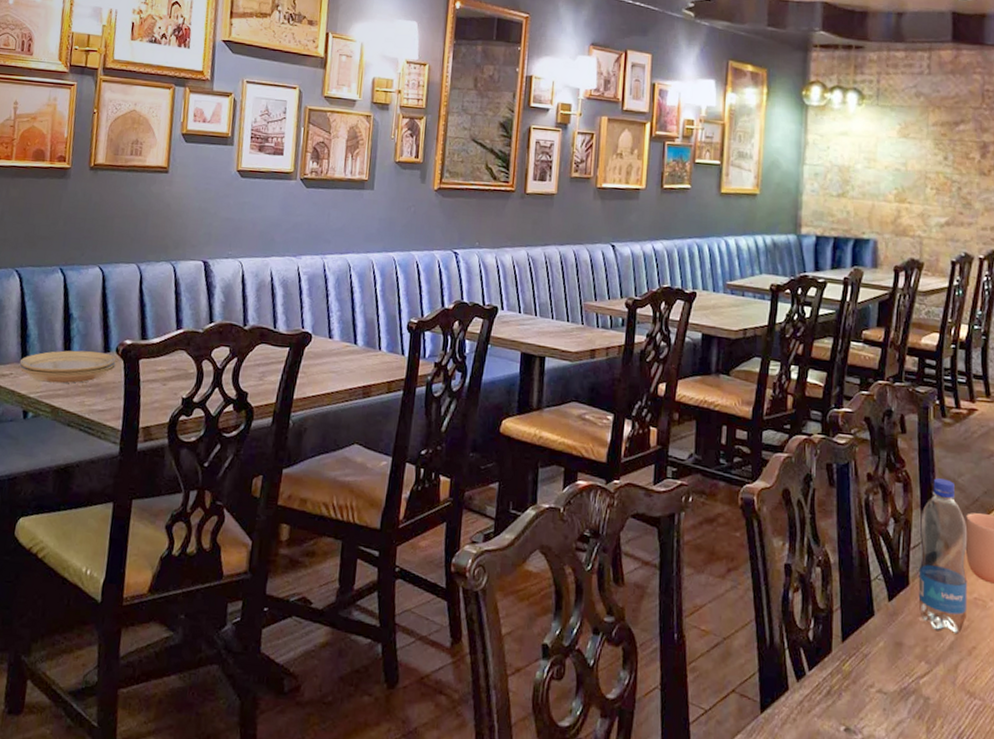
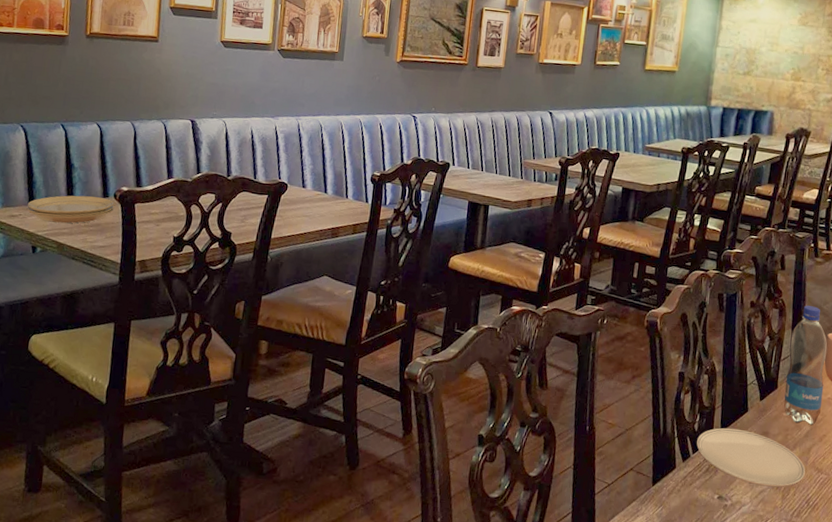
plate: none [813,636,953,717] -> present [696,427,805,488]

